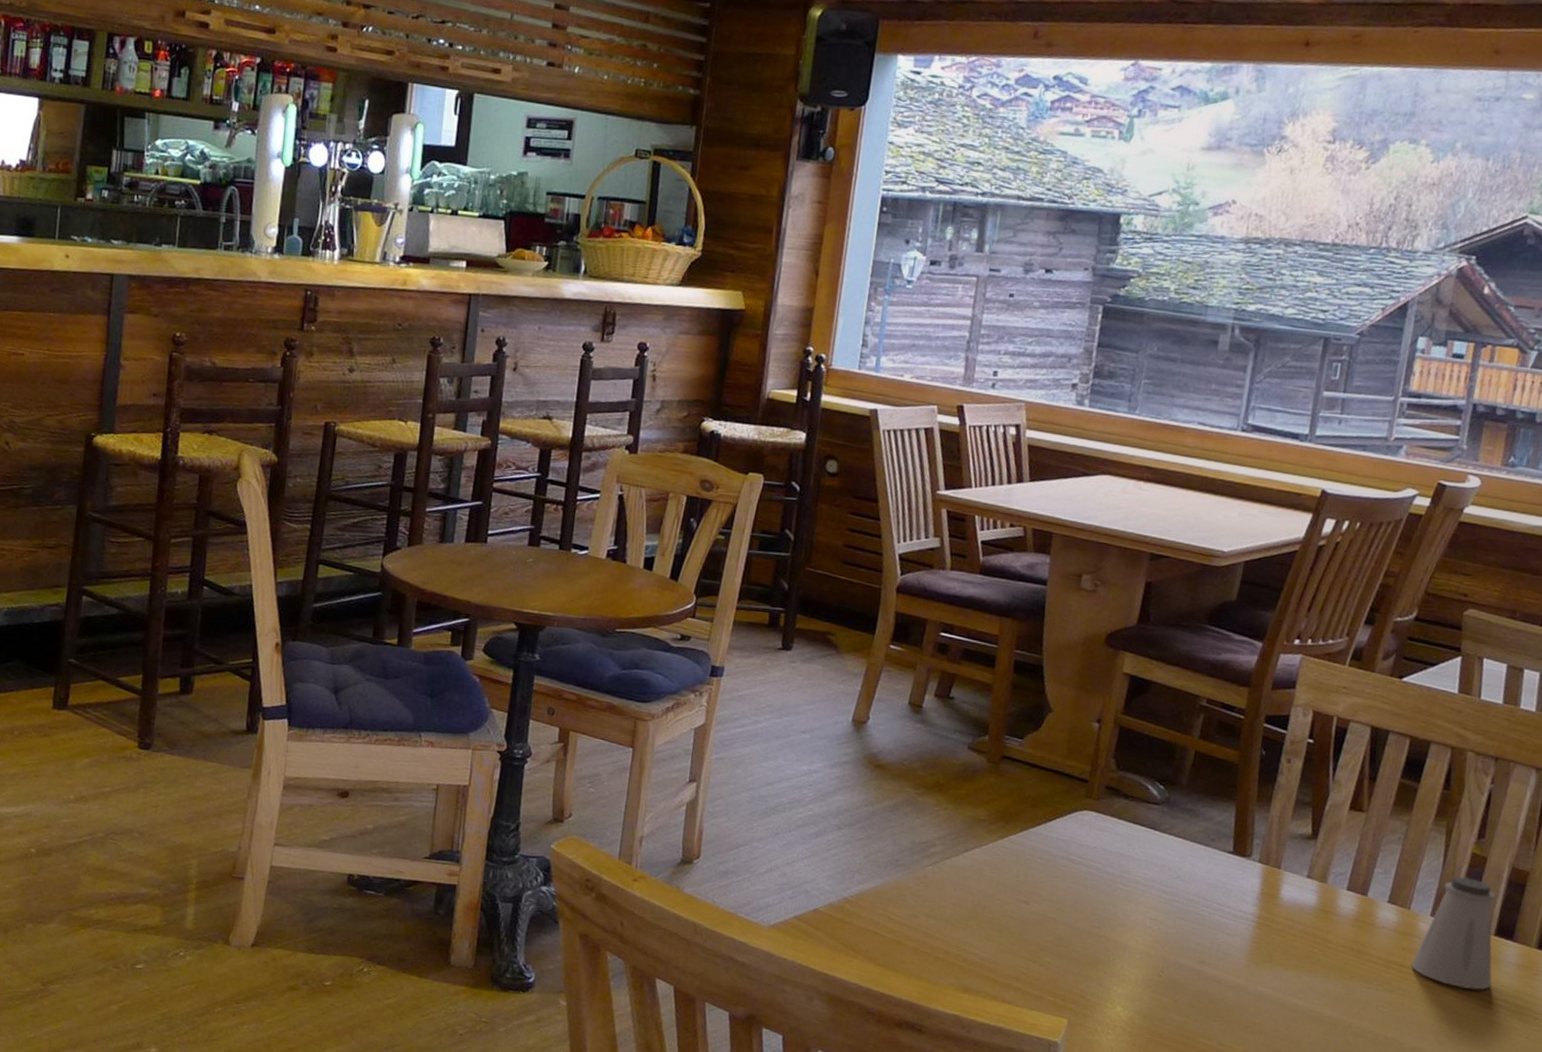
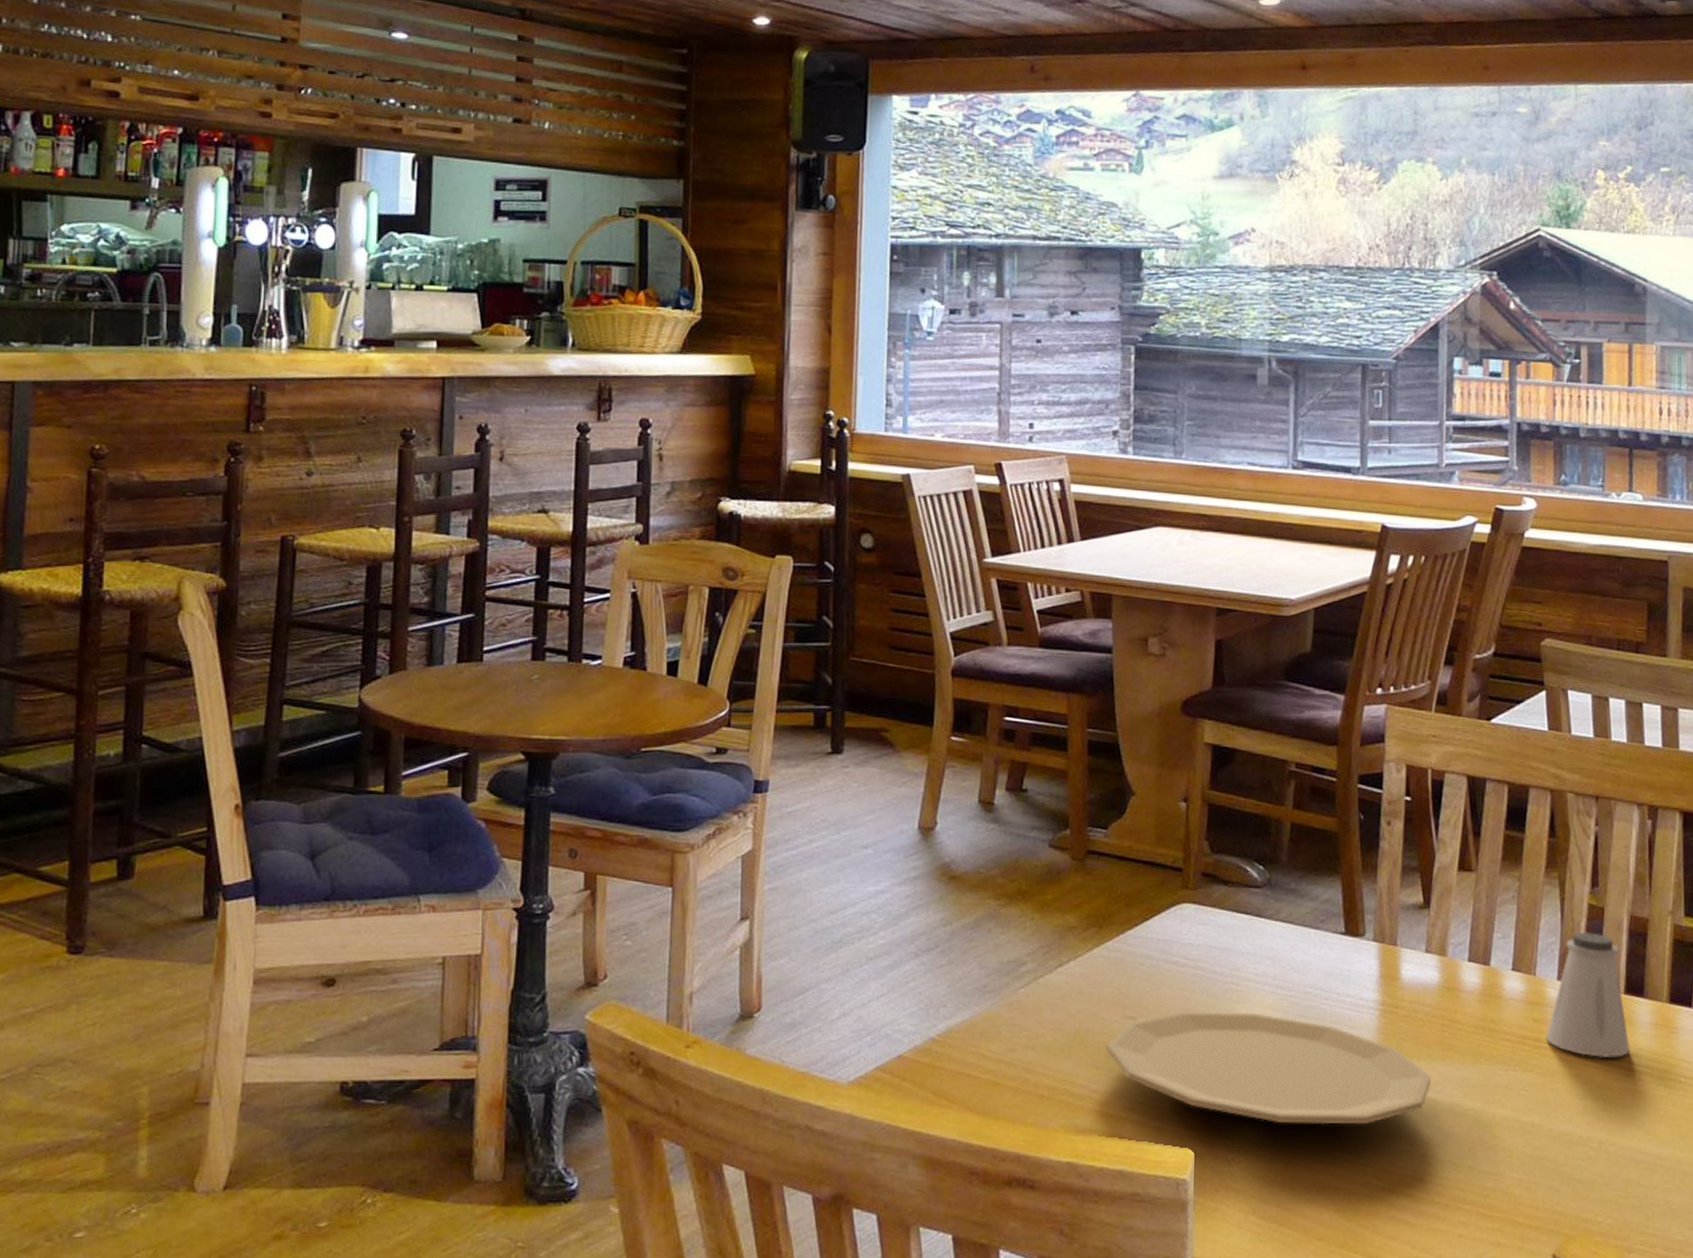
plate: none [999,902,1296,1018] -> present [1106,1012,1431,1125]

